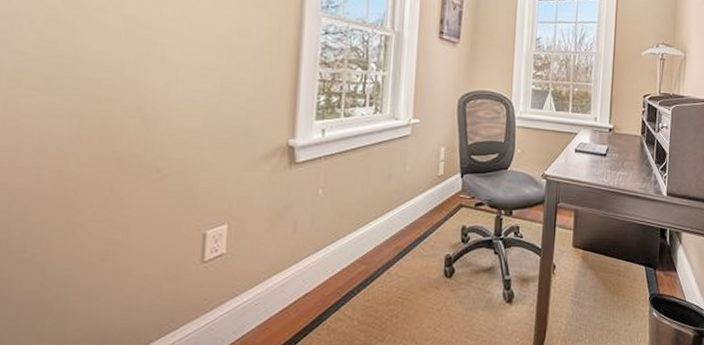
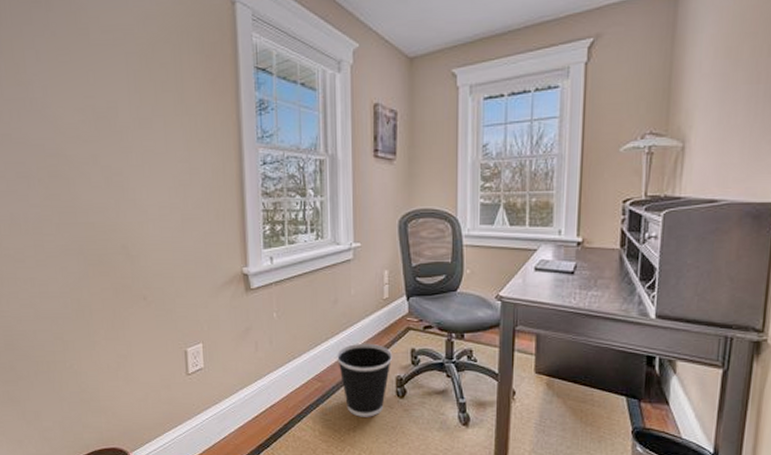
wastebasket: none [384,221,444,301] -> present [336,343,393,417]

